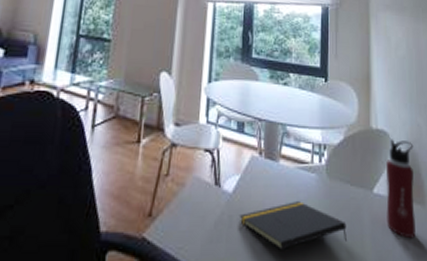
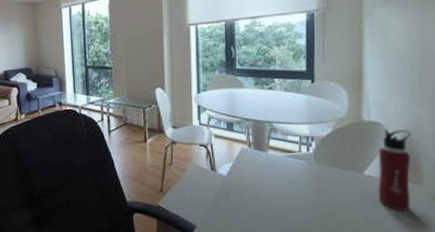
notepad: present [239,201,347,250] -> none [234,182,335,216]

